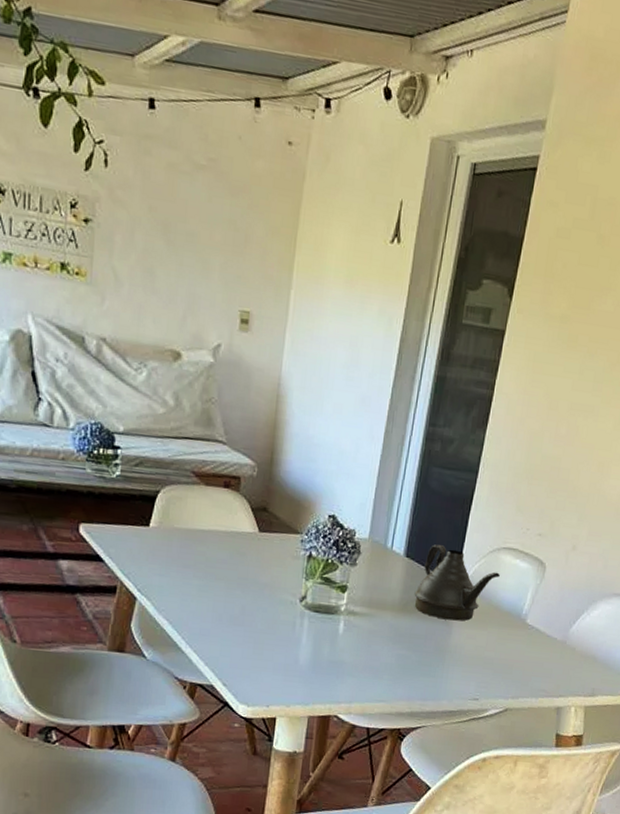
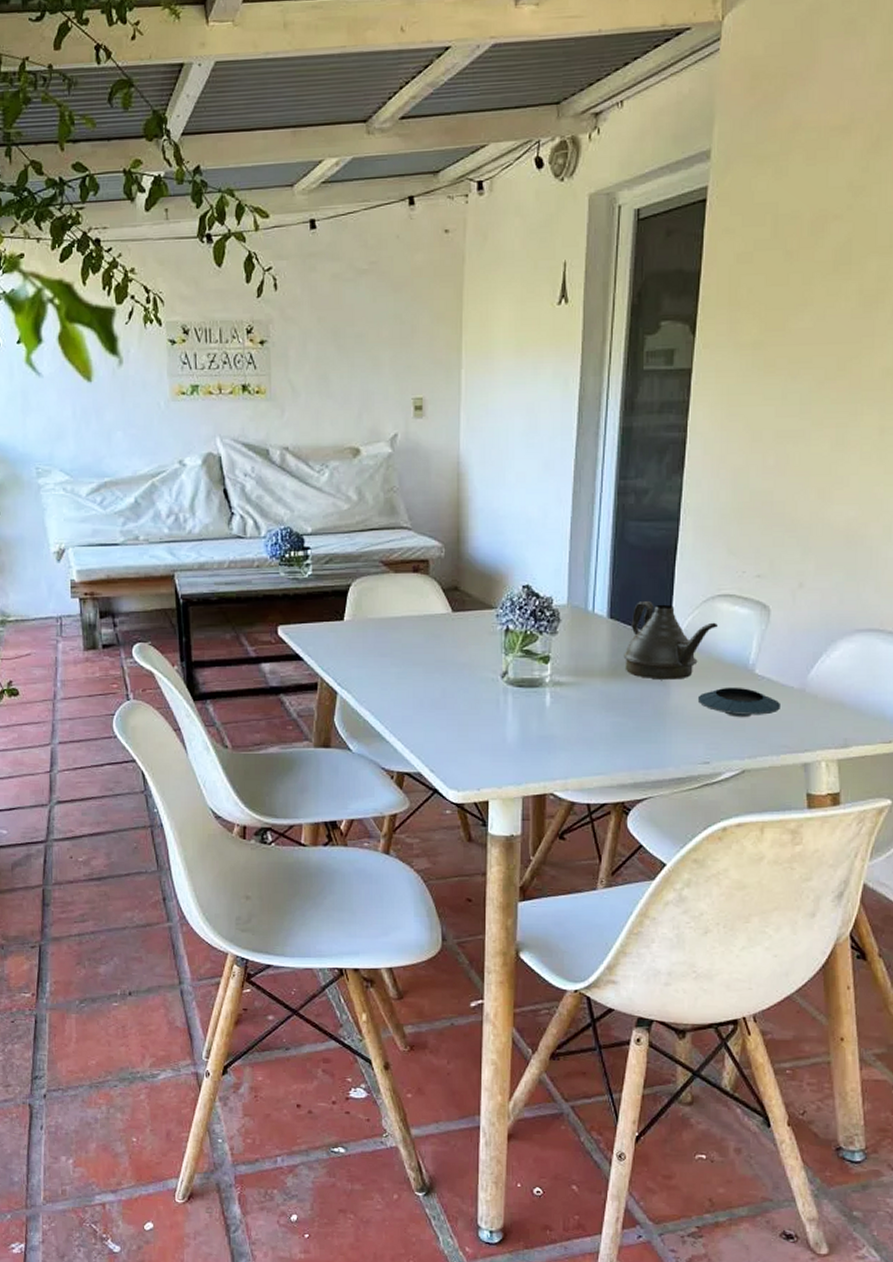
saucer: none [474,632,545,662] -> present [697,687,782,718]

